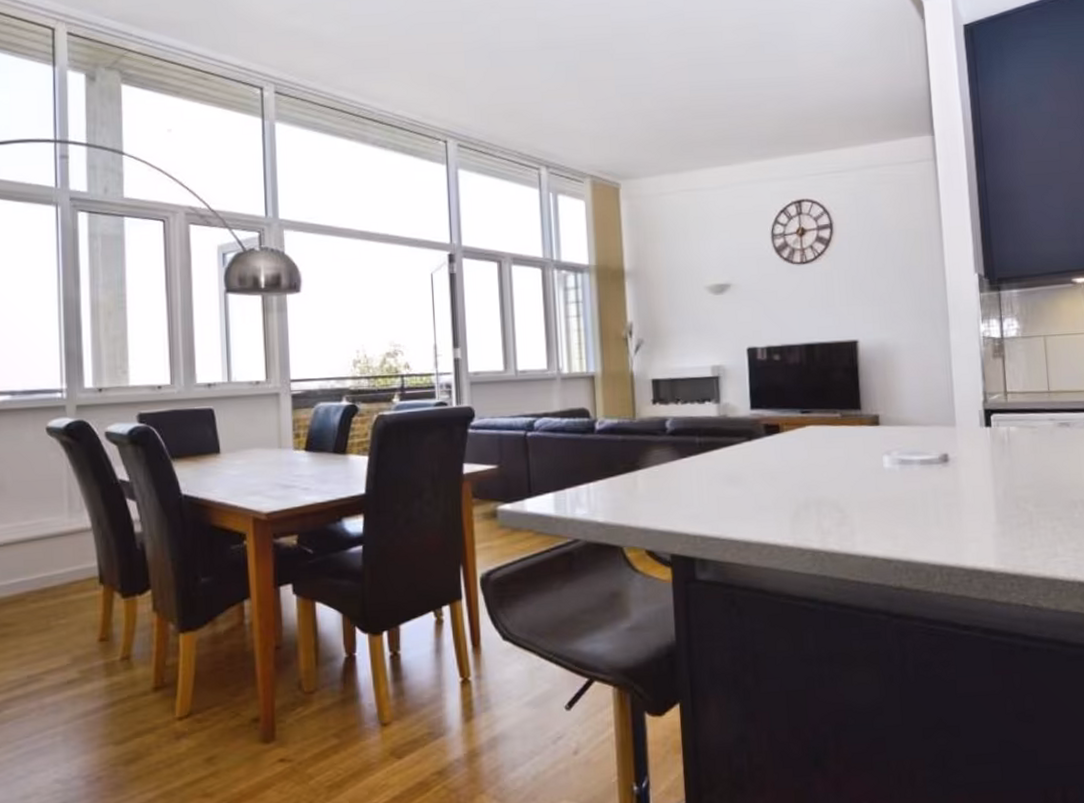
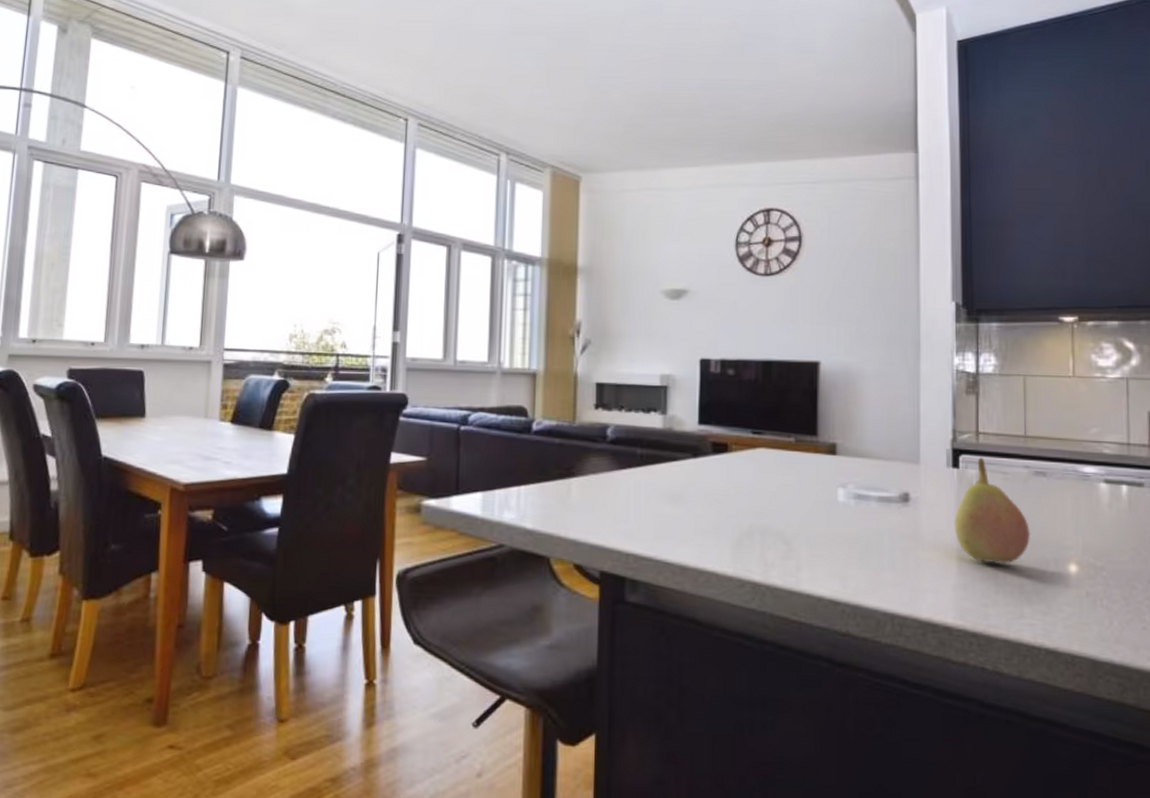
fruit: none [990,415,1059,511] -> present [954,458,1031,563]

